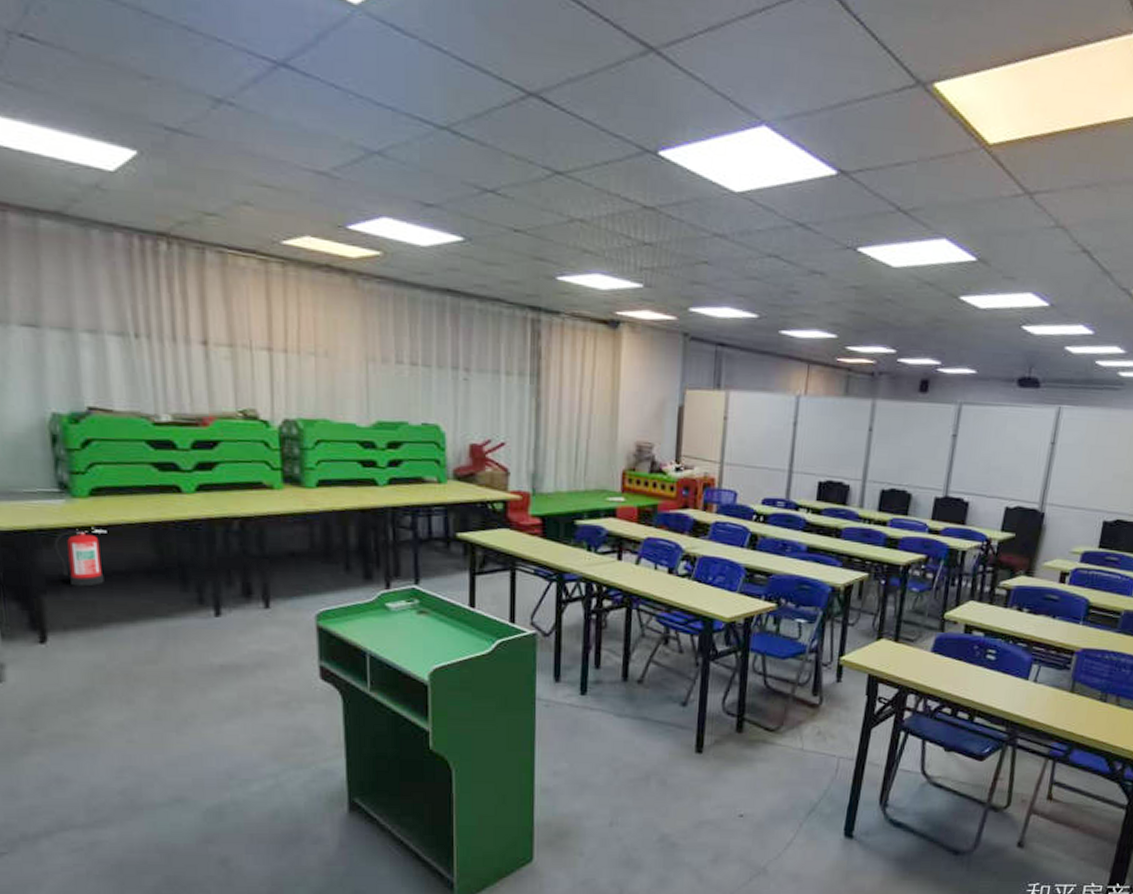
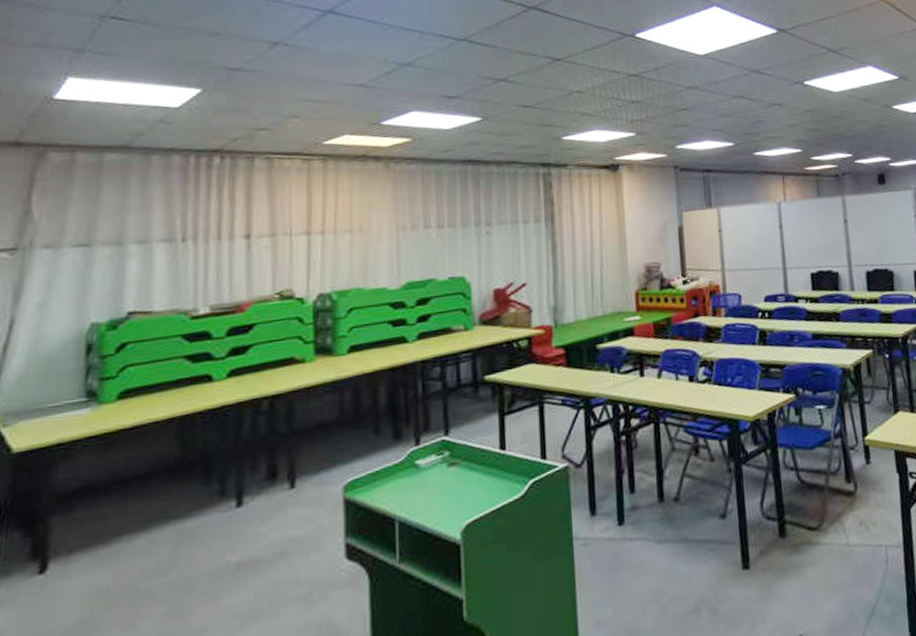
fire extinguisher: present [54,526,107,587] -> none [71,431,131,501]

